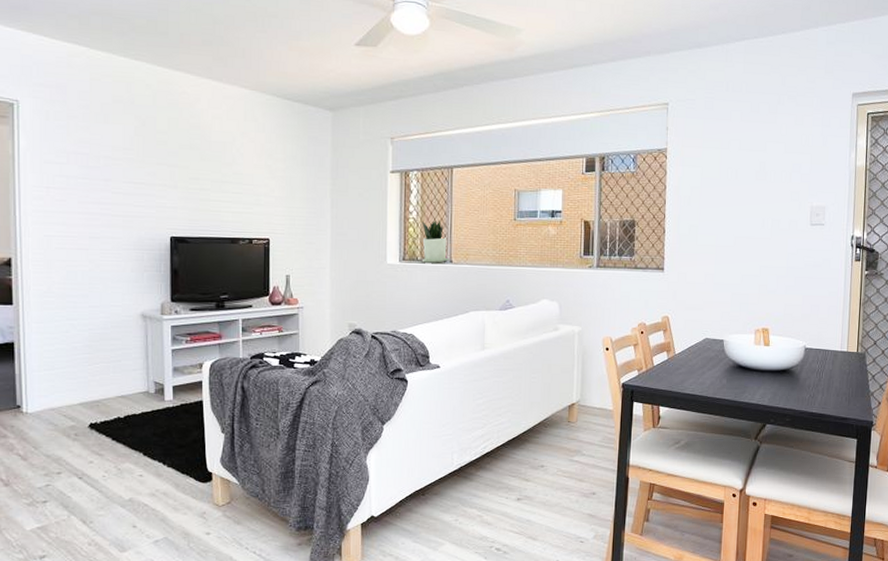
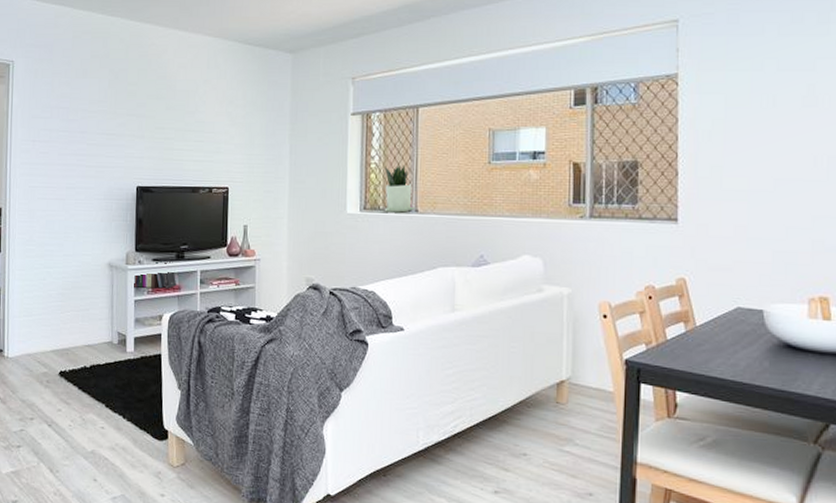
books: none [171,310,218,338] -> present [134,260,177,289]

